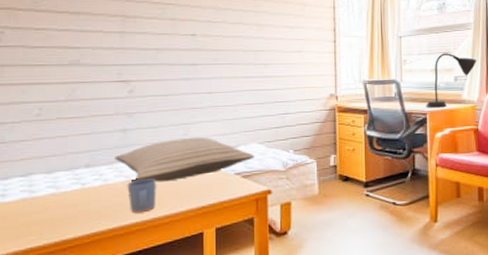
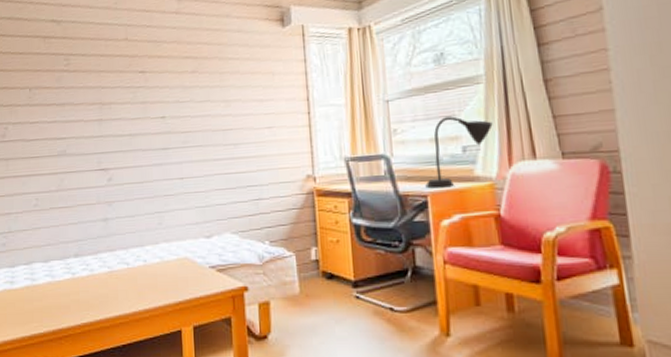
pillow: present [115,137,255,182] -> none [98,226,229,274]
mug: present [127,178,157,212] -> none [110,270,137,305]

